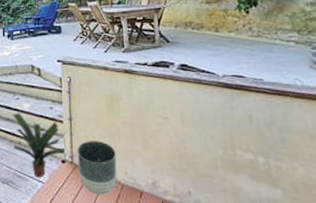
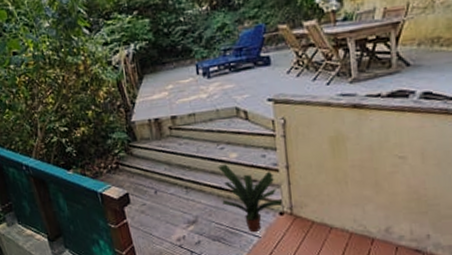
planter: present [77,141,117,195] -> none [296,188,345,245]

